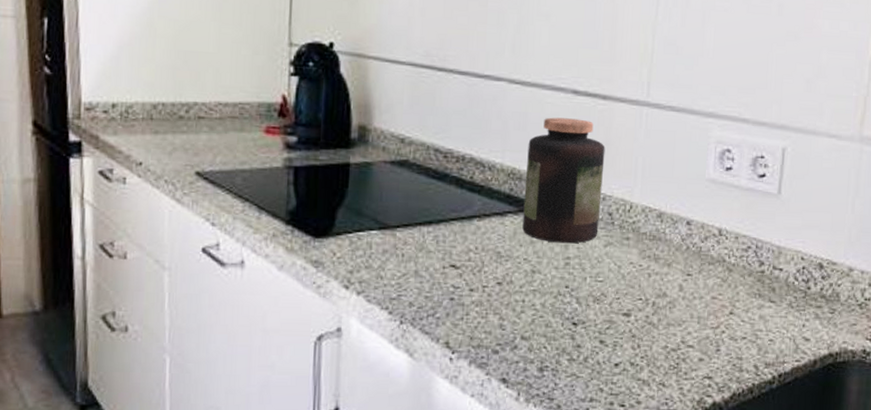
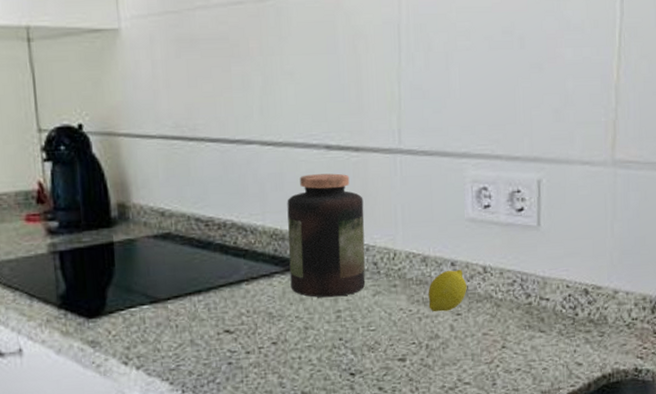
fruit: none [659,228,701,270] -> present [428,269,467,312]

